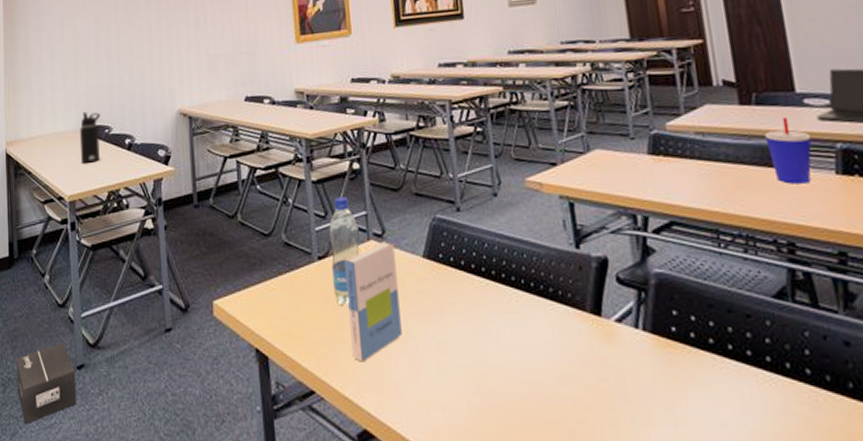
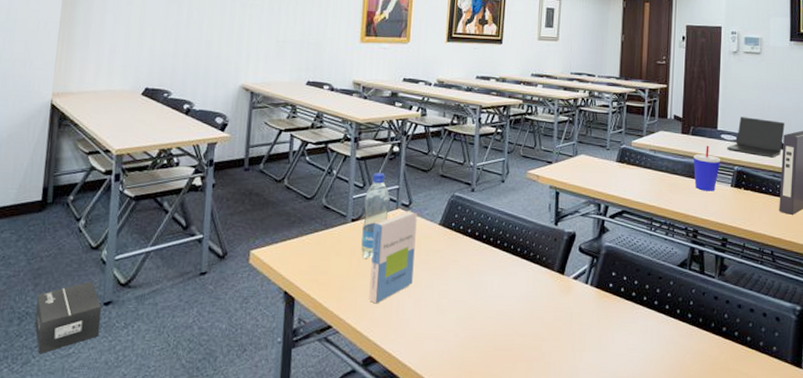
water bottle: present [79,112,101,163] -> none [134,75,161,122]

